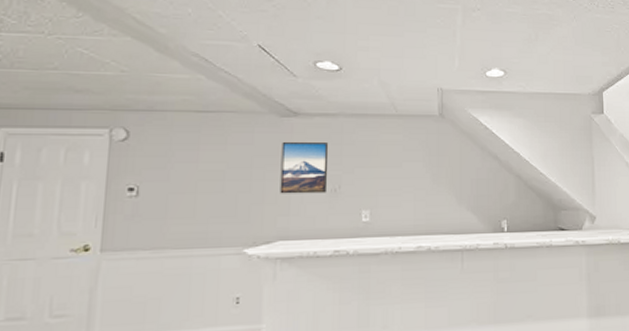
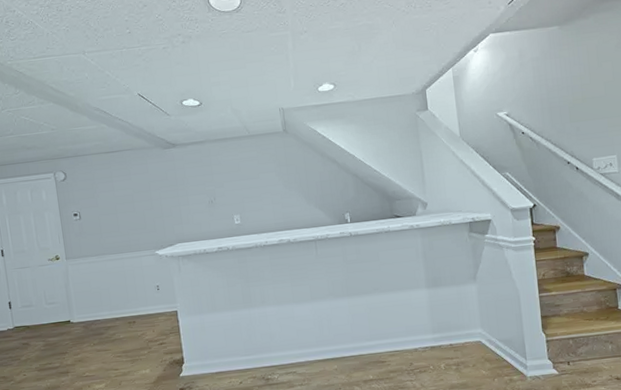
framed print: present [280,142,329,194] -> none [168,165,206,209]

